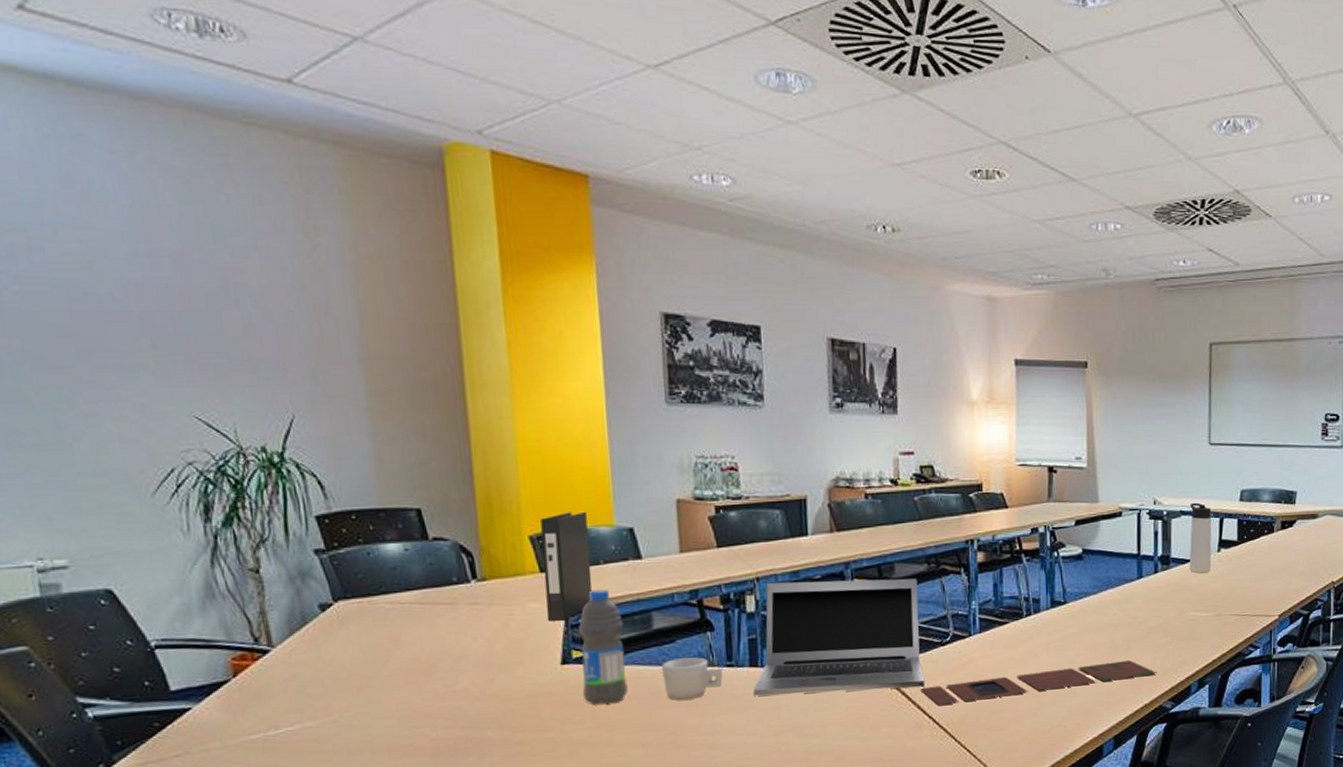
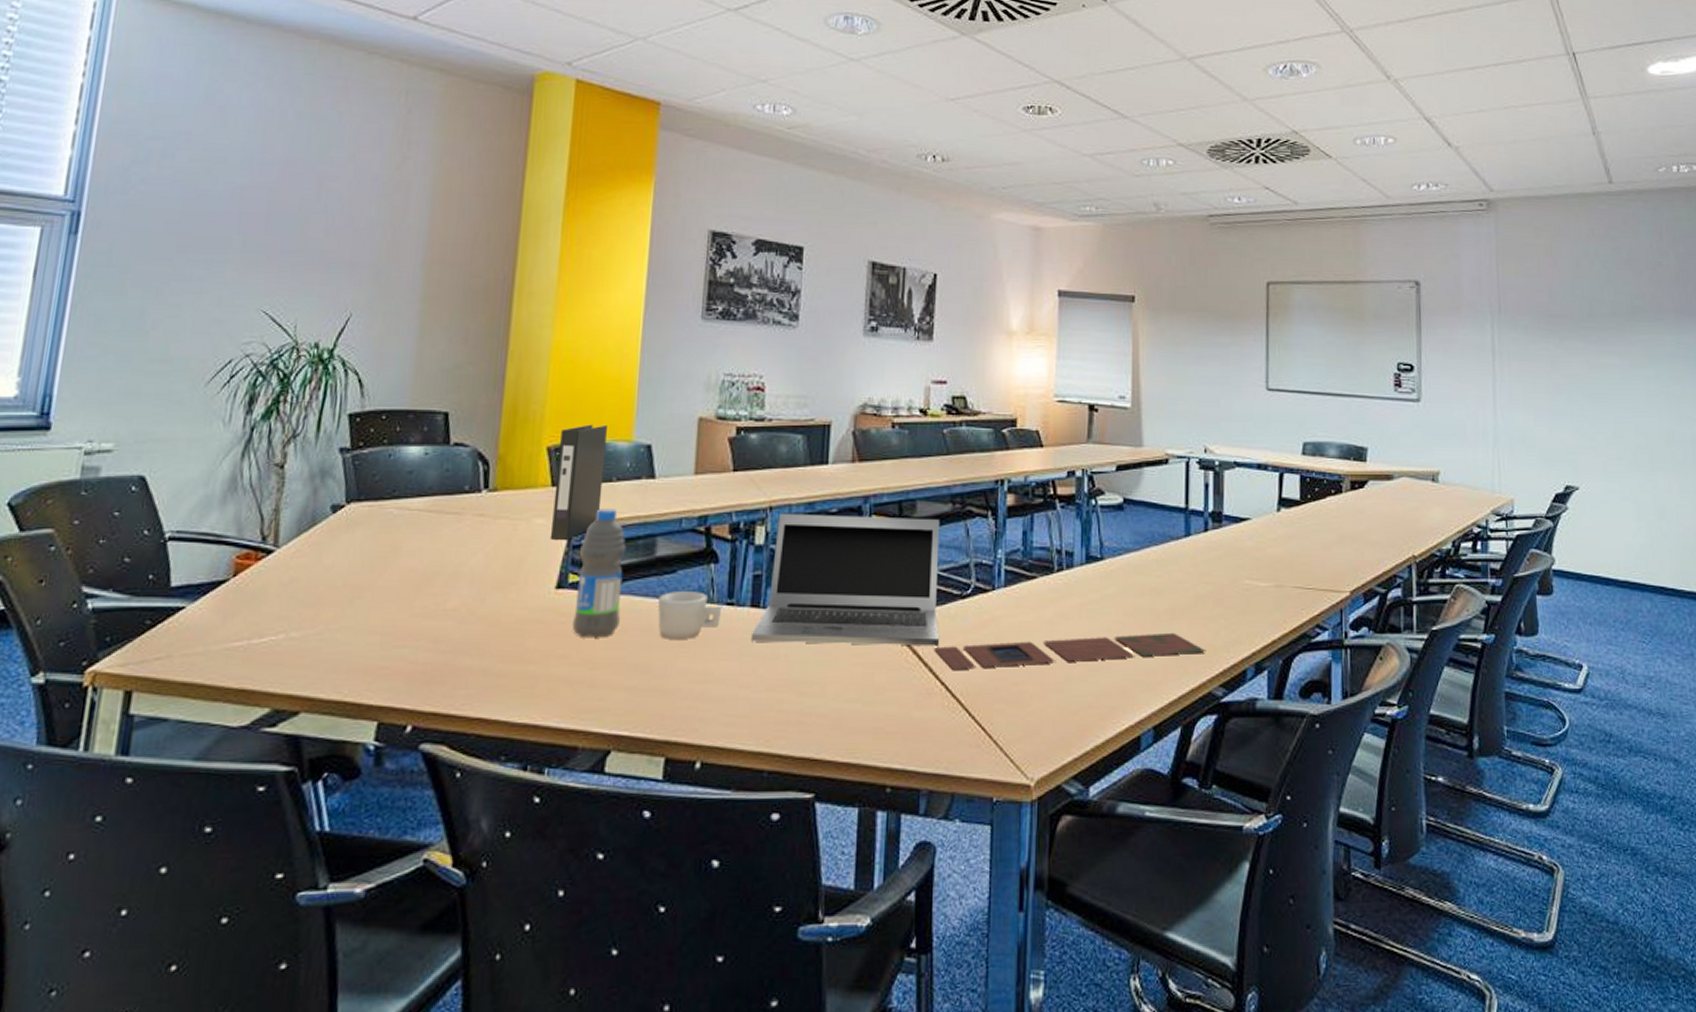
thermos bottle: present [1189,502,1212,574] -> none [1244,453,1271,535]

